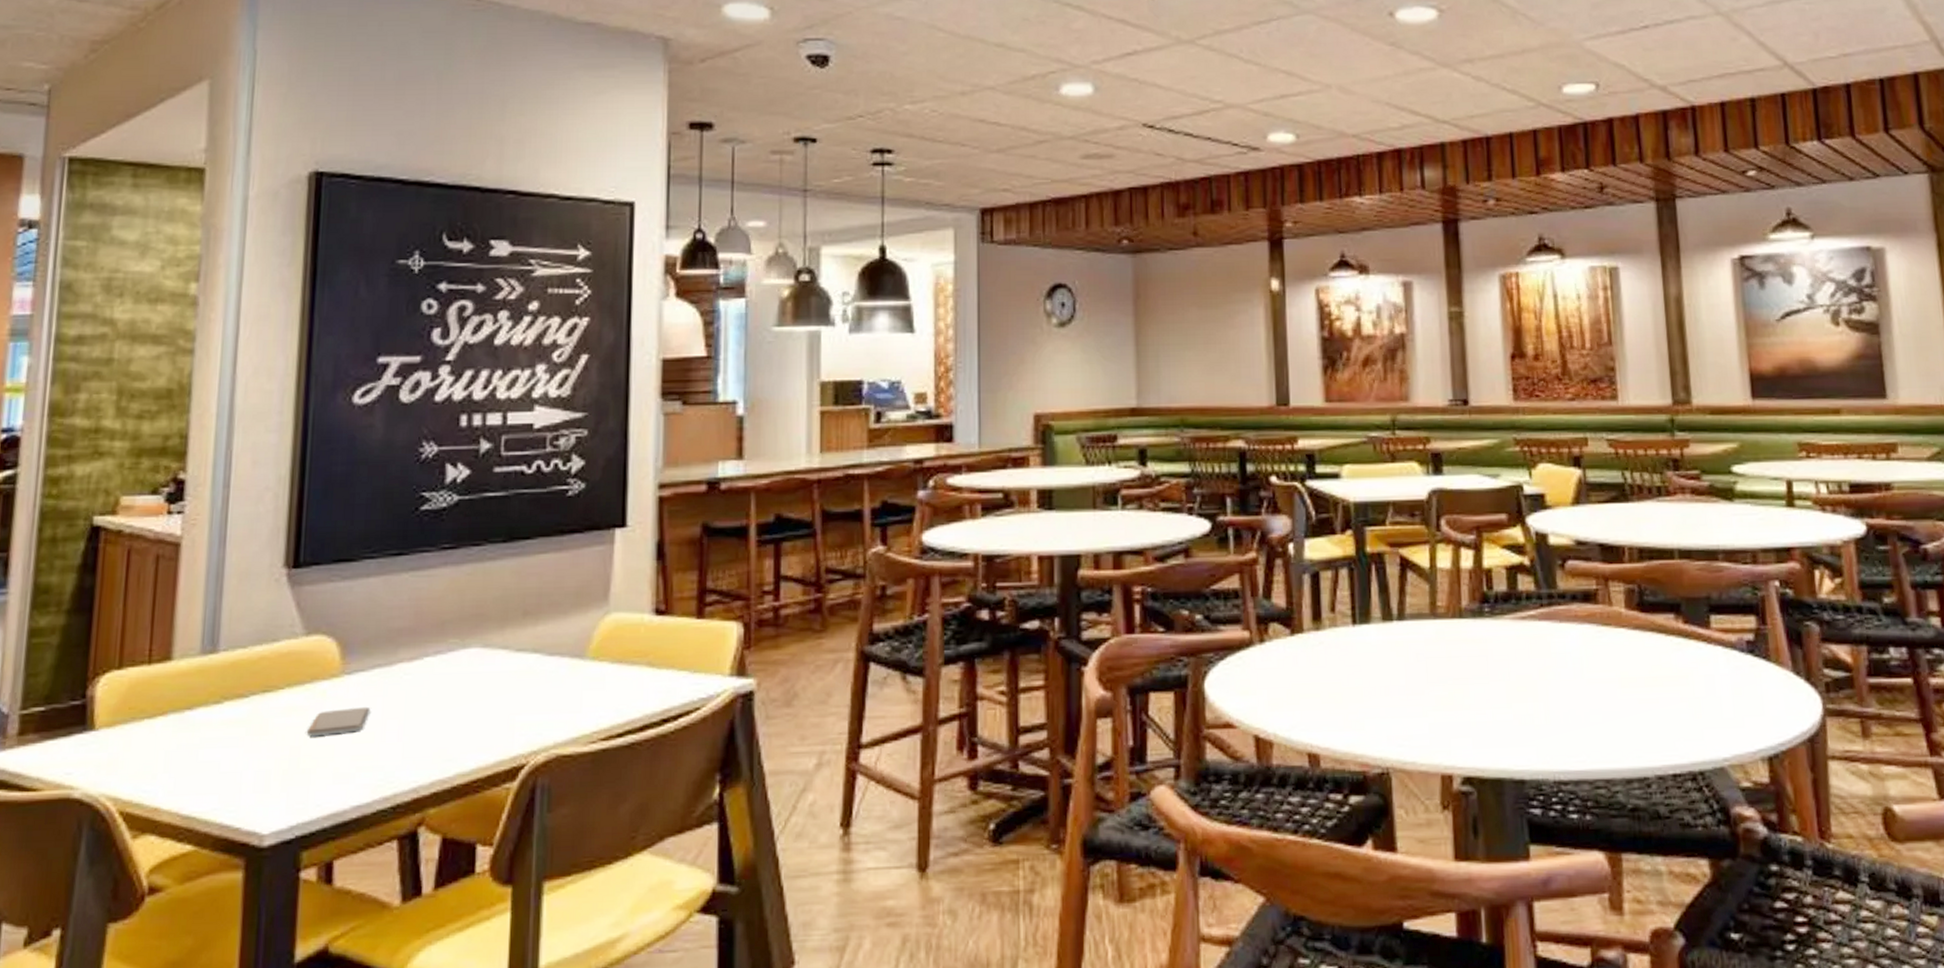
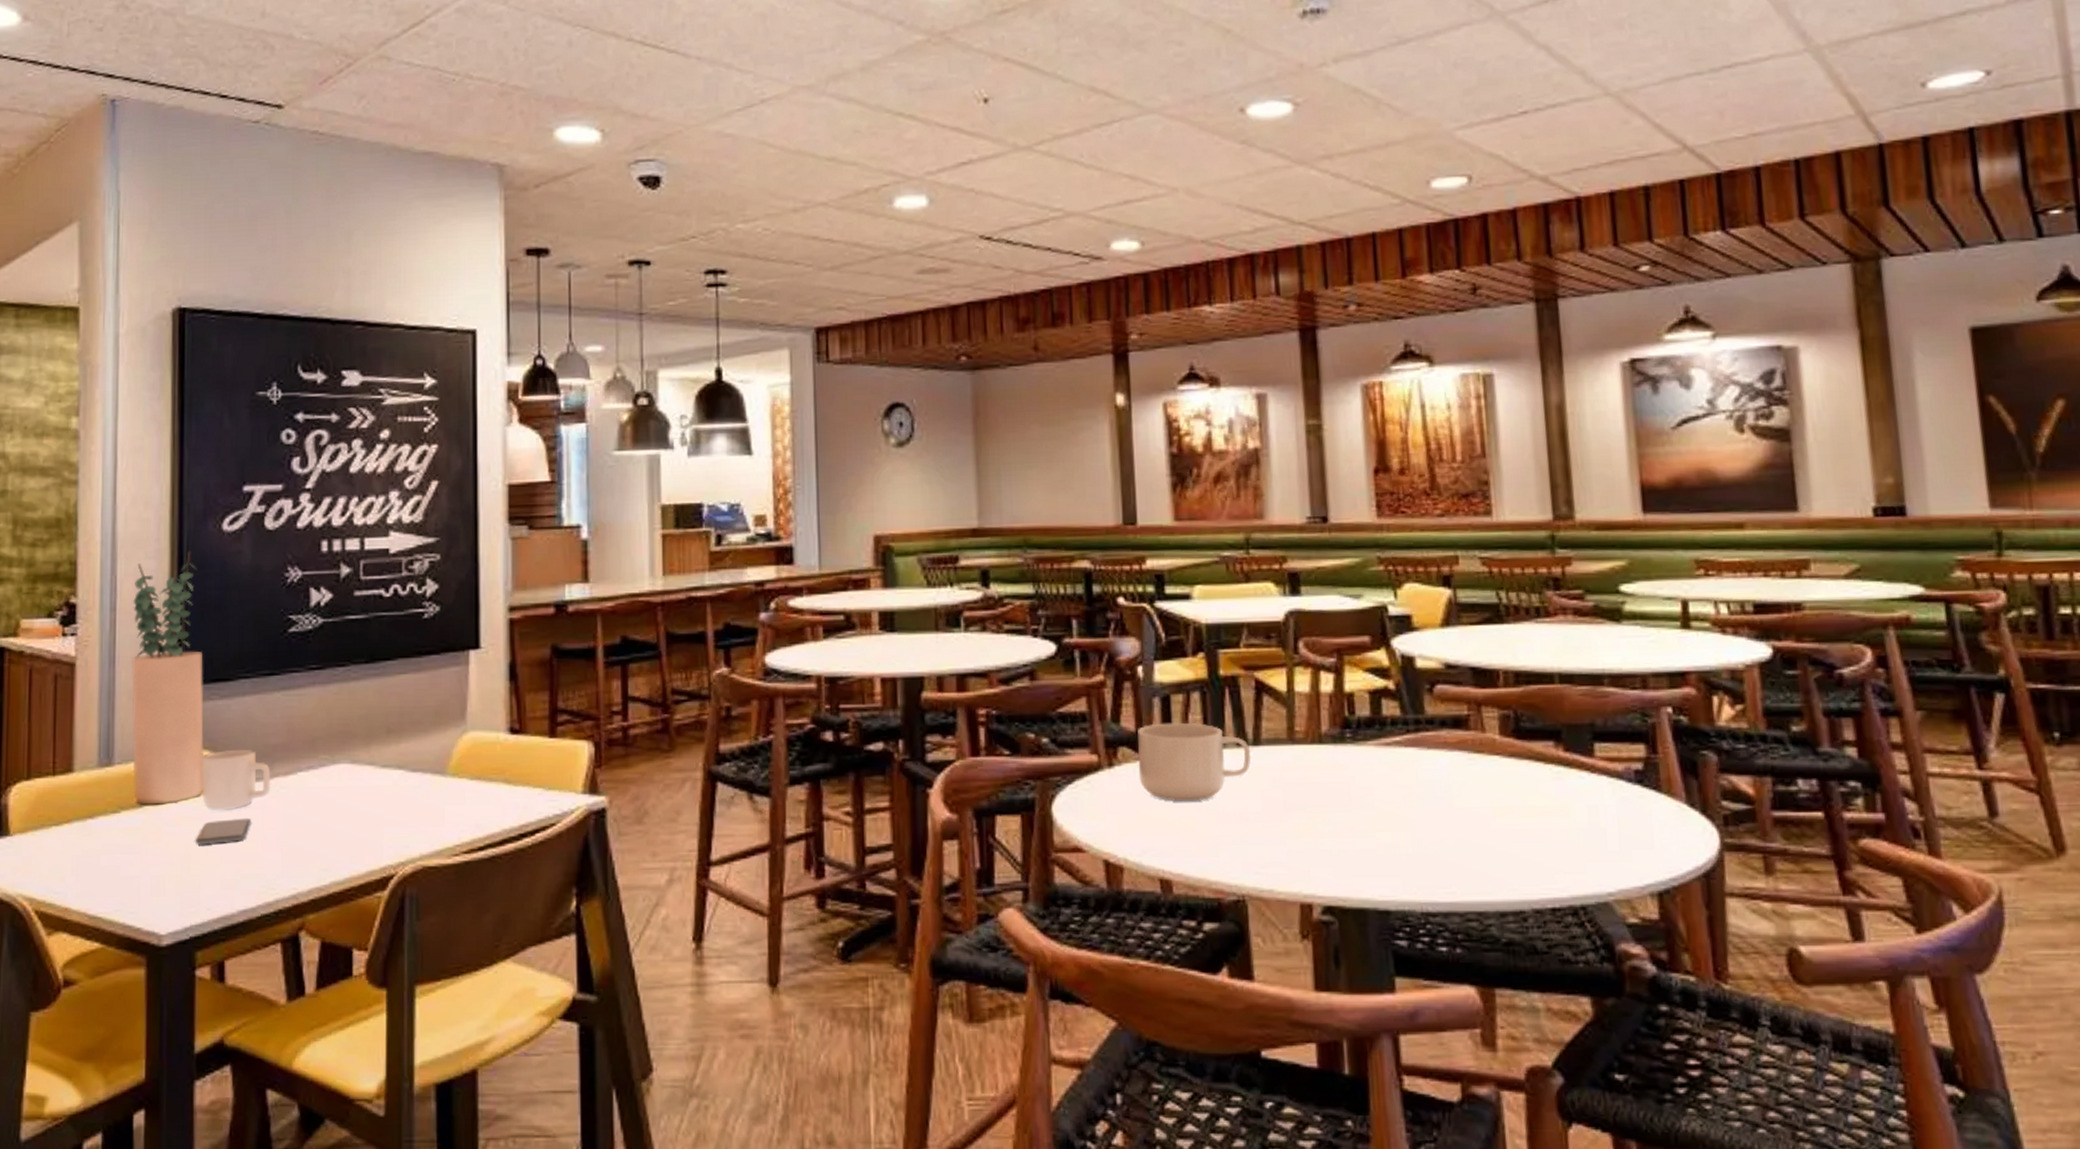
vase: none [239,425,325,695] -> present [131,551,205,805]
mug: none [316,633,394,700] -> present [201,749,271,812]
cup: none [1288,598,1396,676] -> present [1138,722,1252,802]

